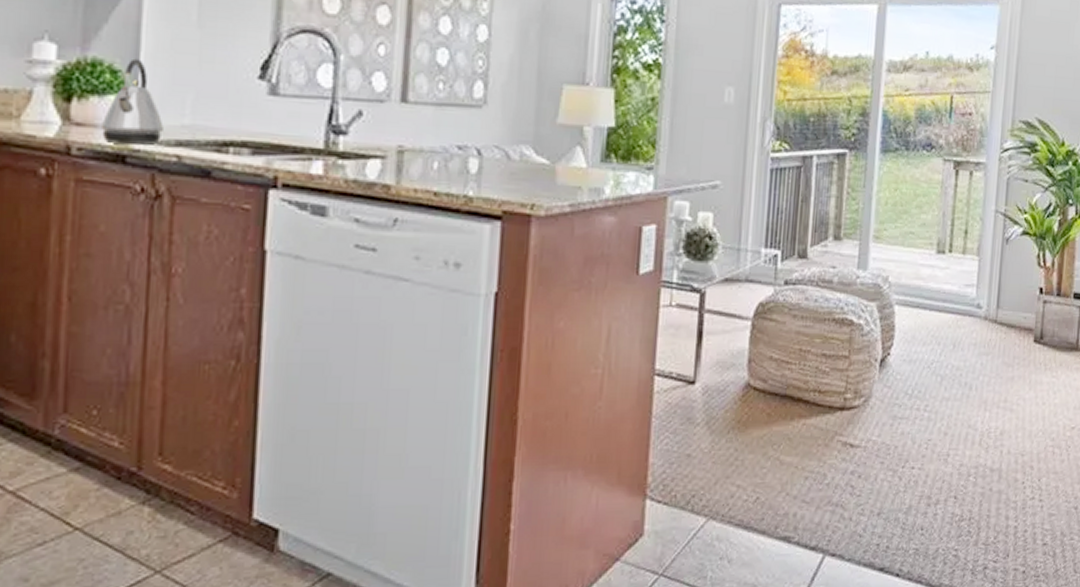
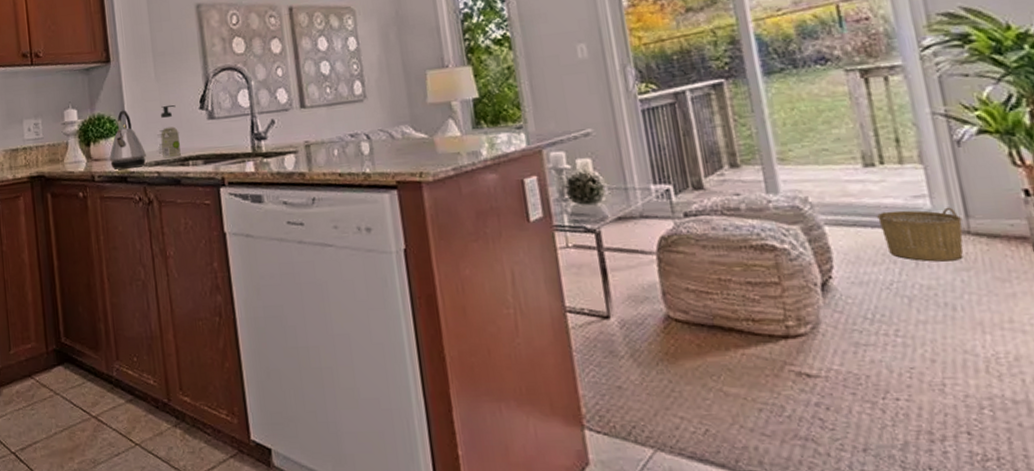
soap dispenser: none [184,64,223,140] -> present [157,104,181,158]
basket: none [936,296,994,346] -> present [877,207,964,262]

